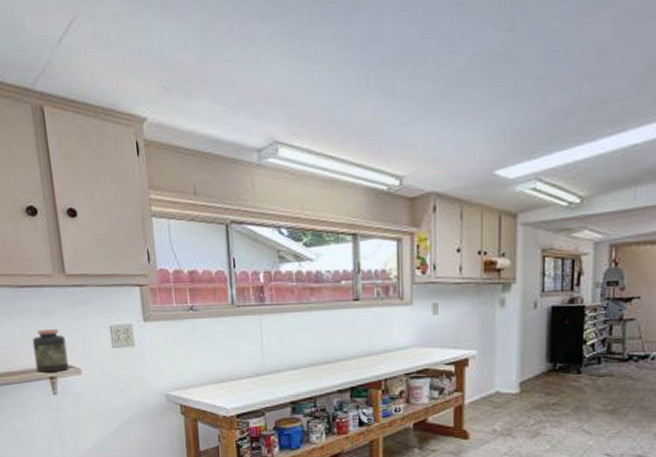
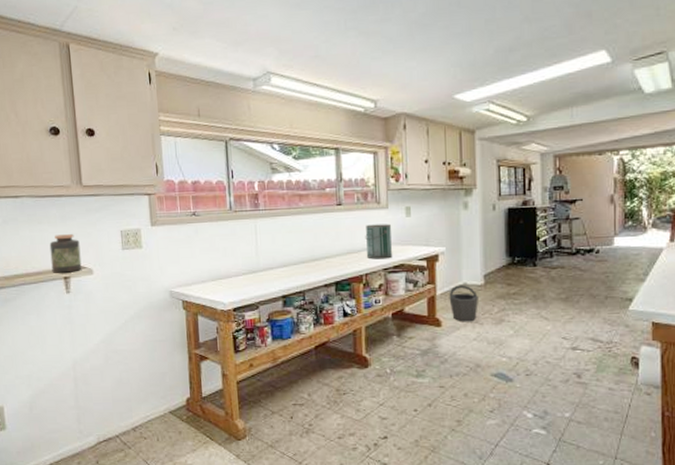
paint can: none [385,322,415,363] -> present [365,224,392,260]
bucket: none [478,393,512,435] -> present [449,285,478,322]

